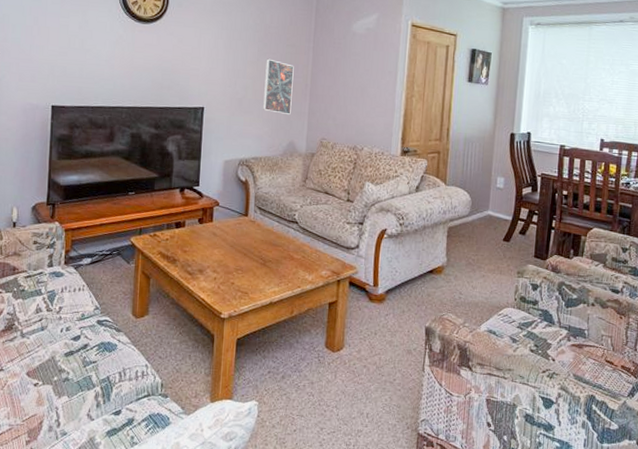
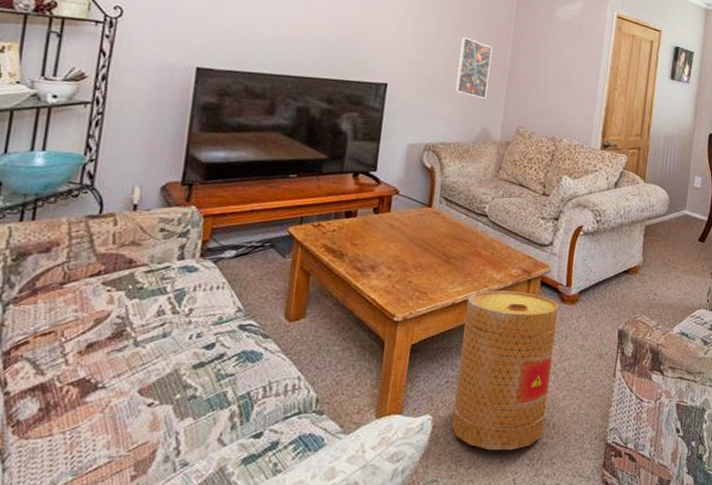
basket: none [275,290,367,435] -> present [451,290,559,450]

